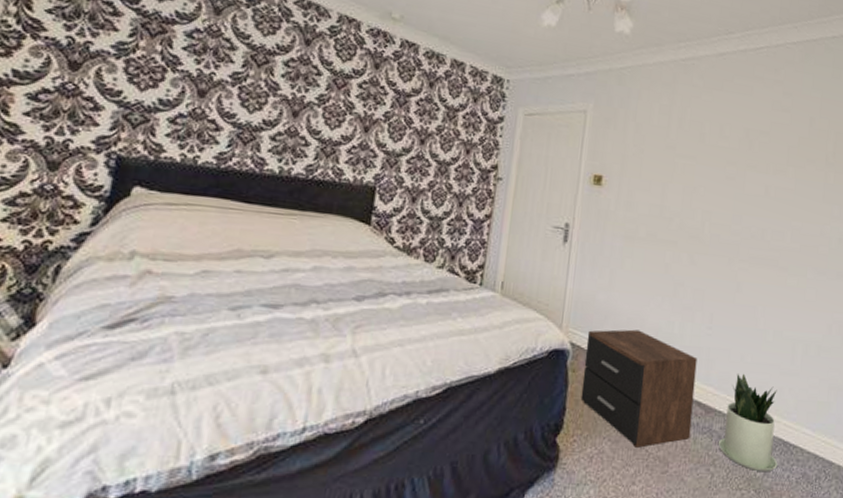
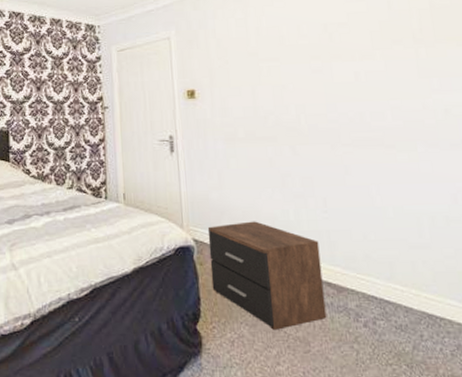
planter: present [719,373,778,473] -> none [357,251,427,347]

